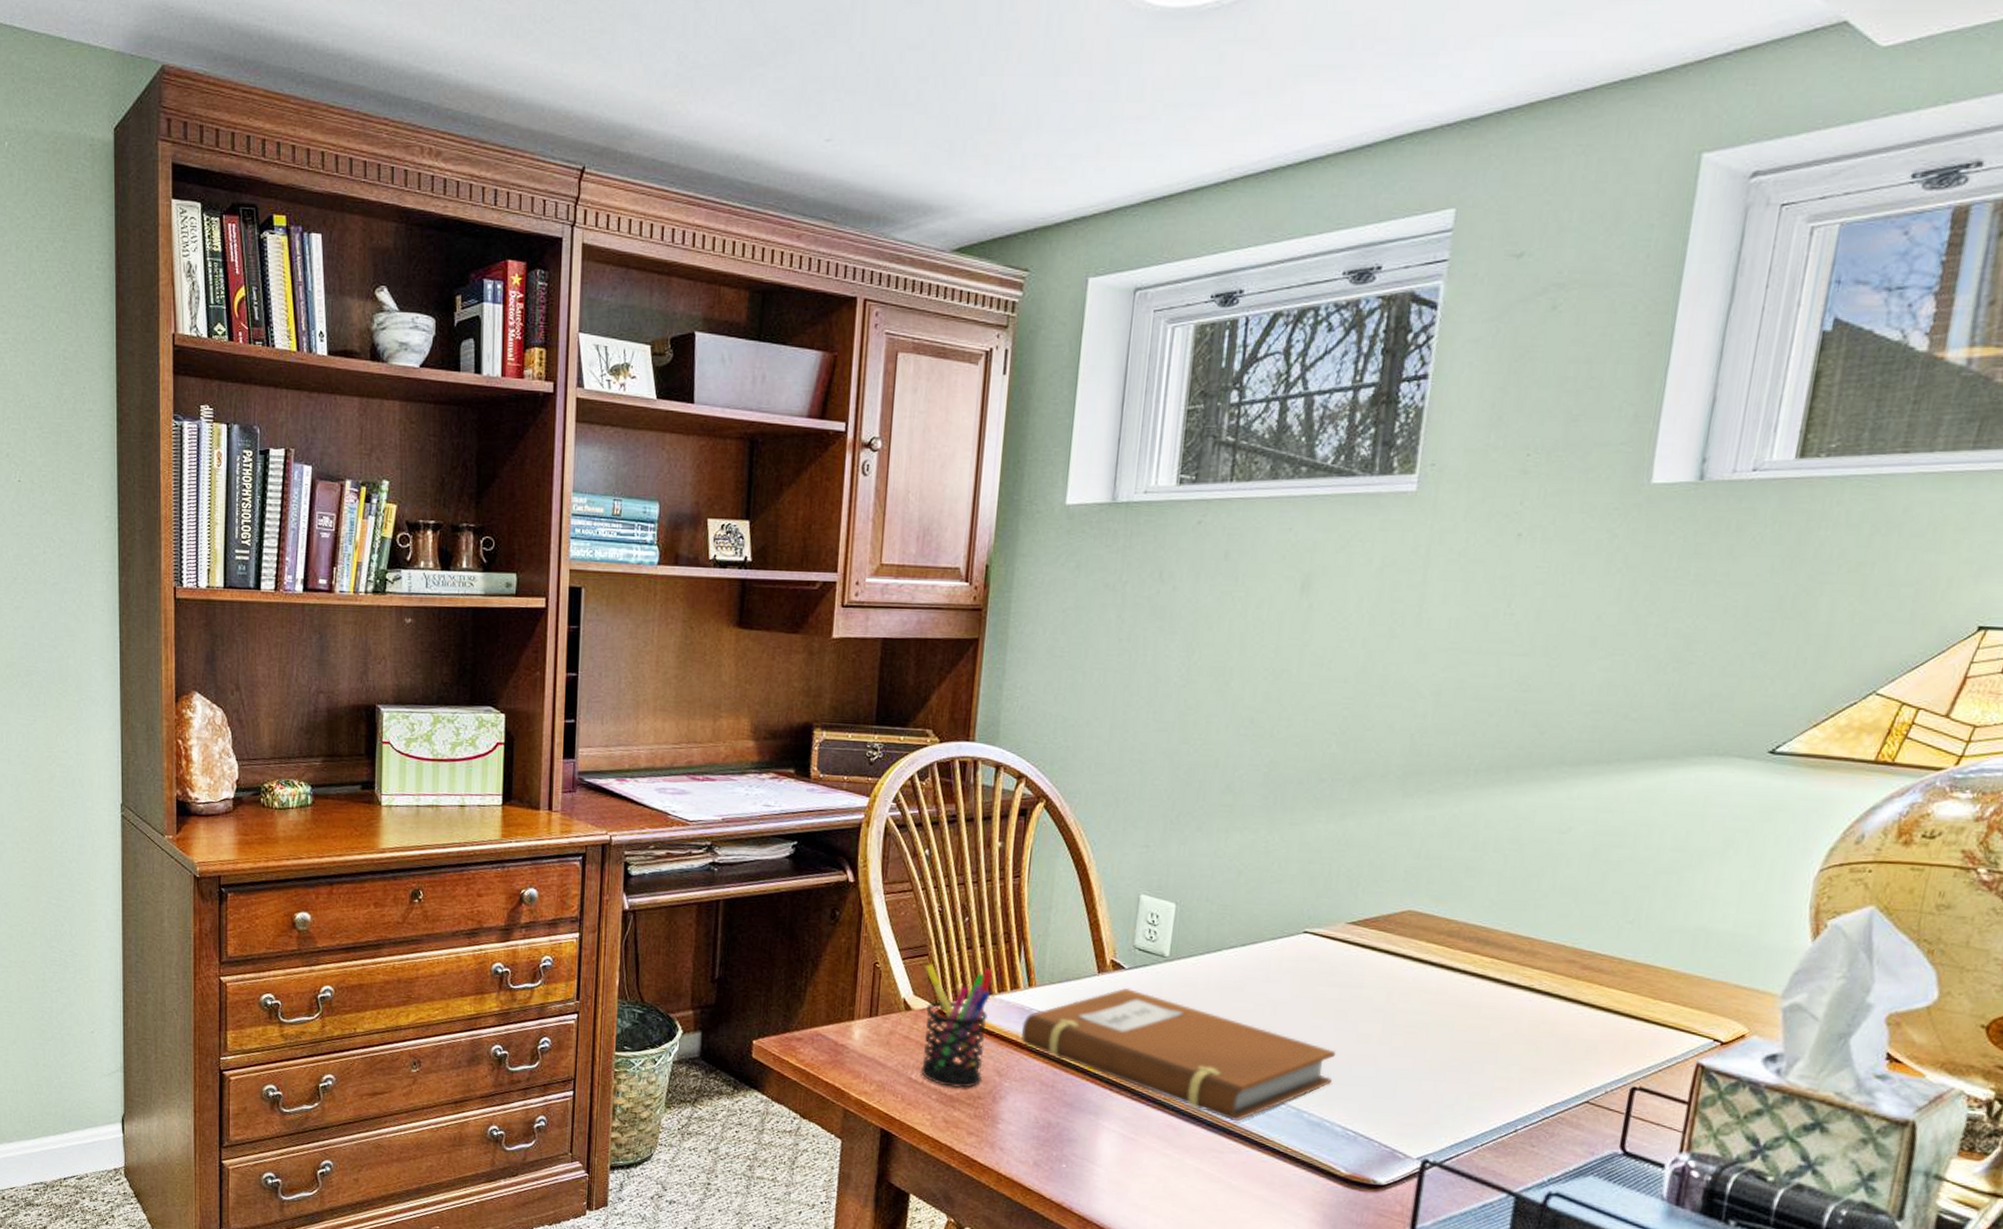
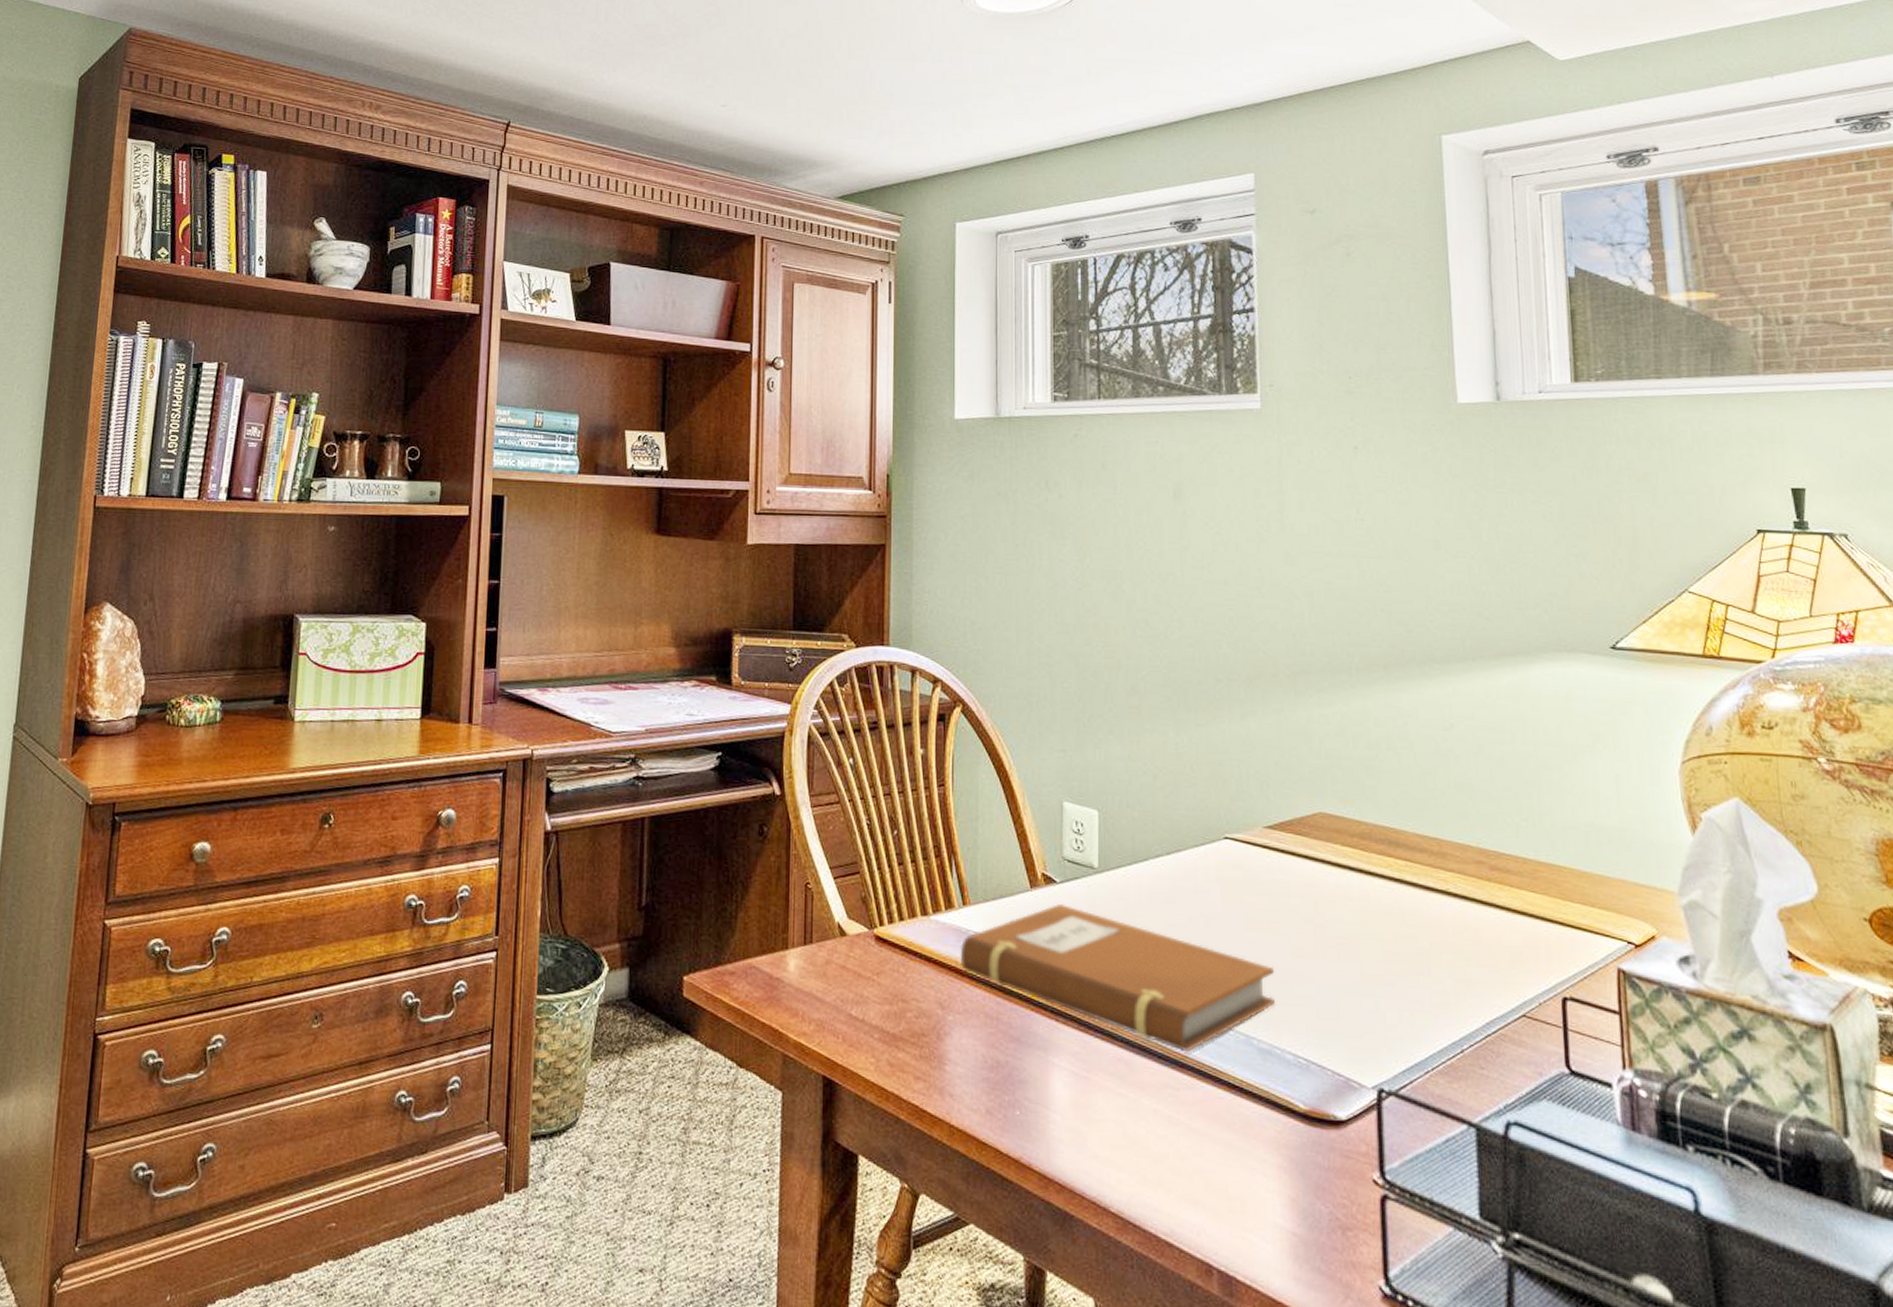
pen holder: present [921,963,993,1088] -> none [857,881,926,1024]

